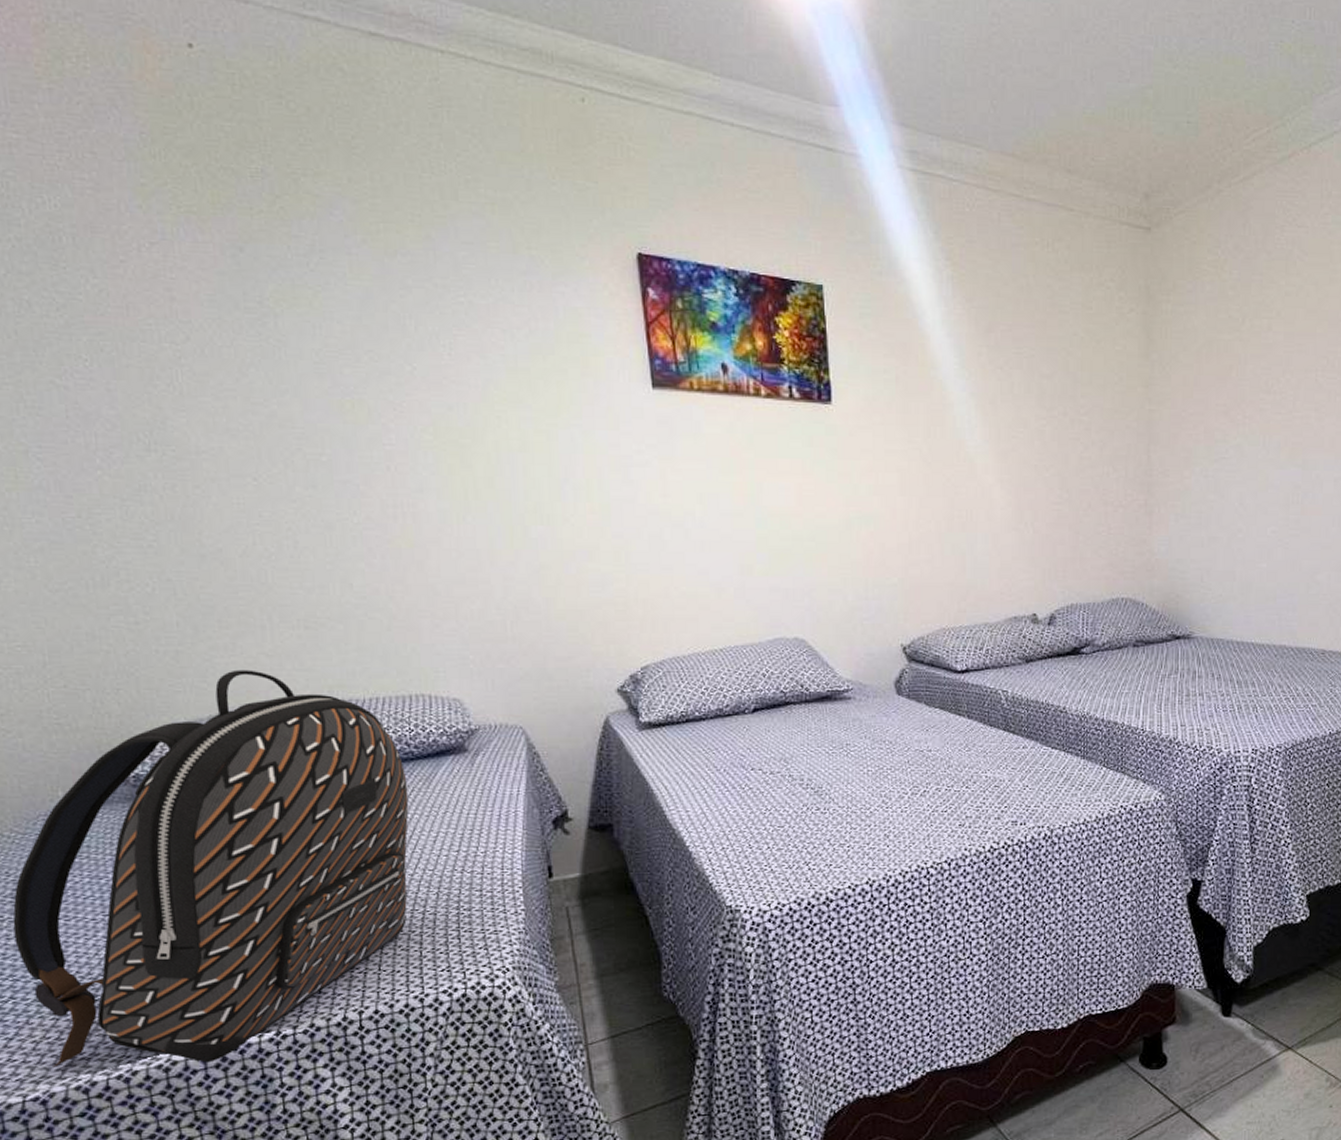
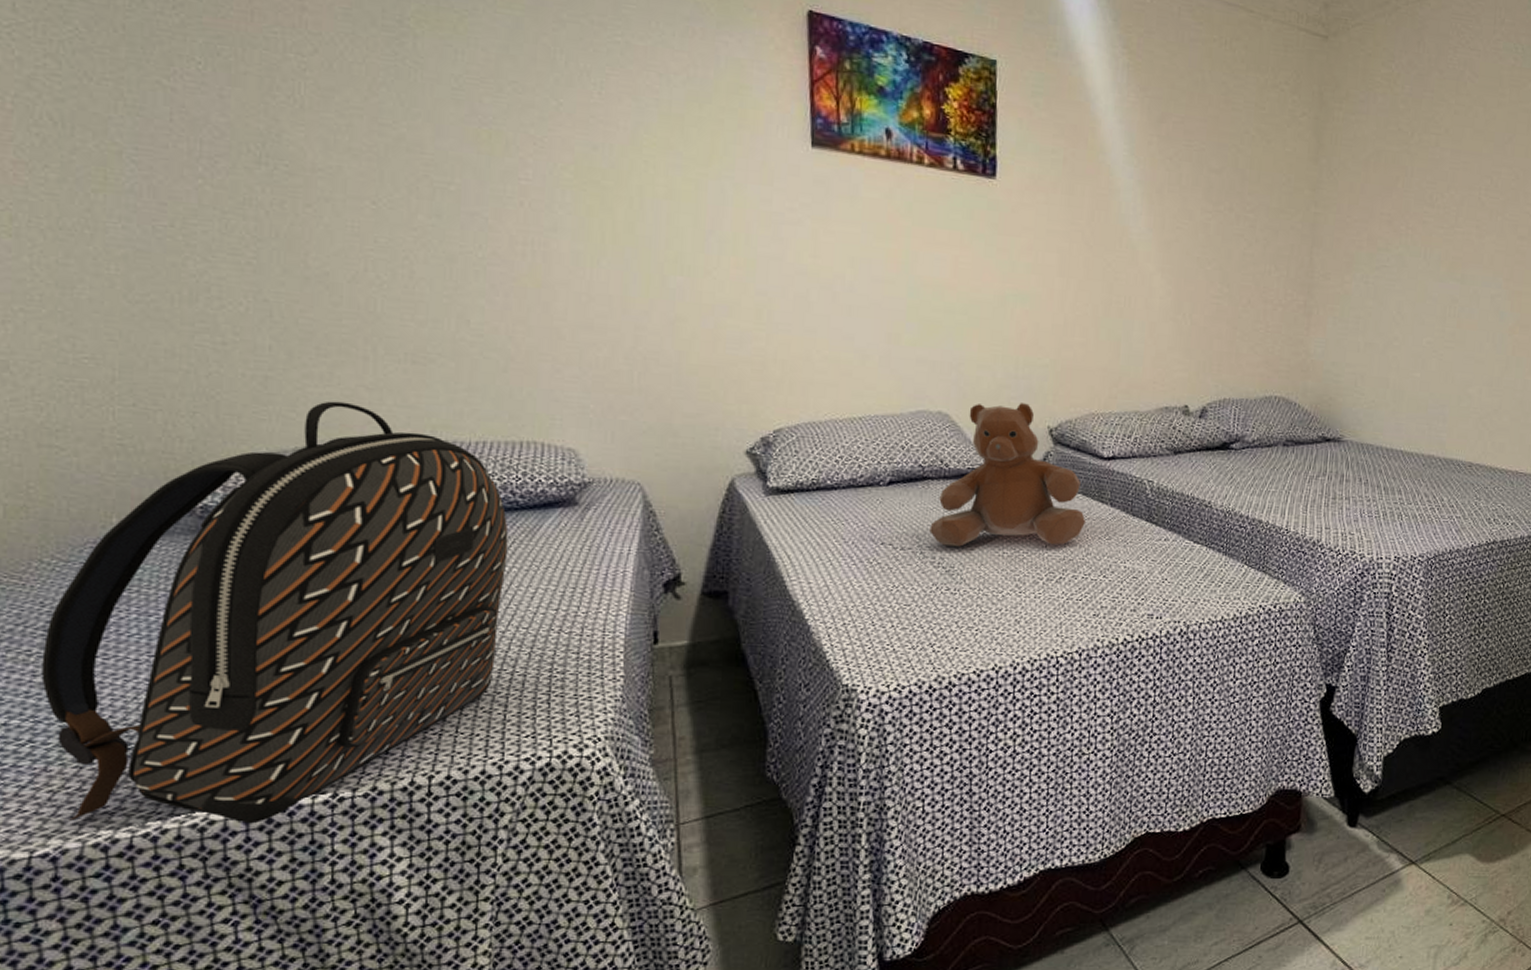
teddy bear: none [796,623,944,768] -> present [929,403,1085,547]

